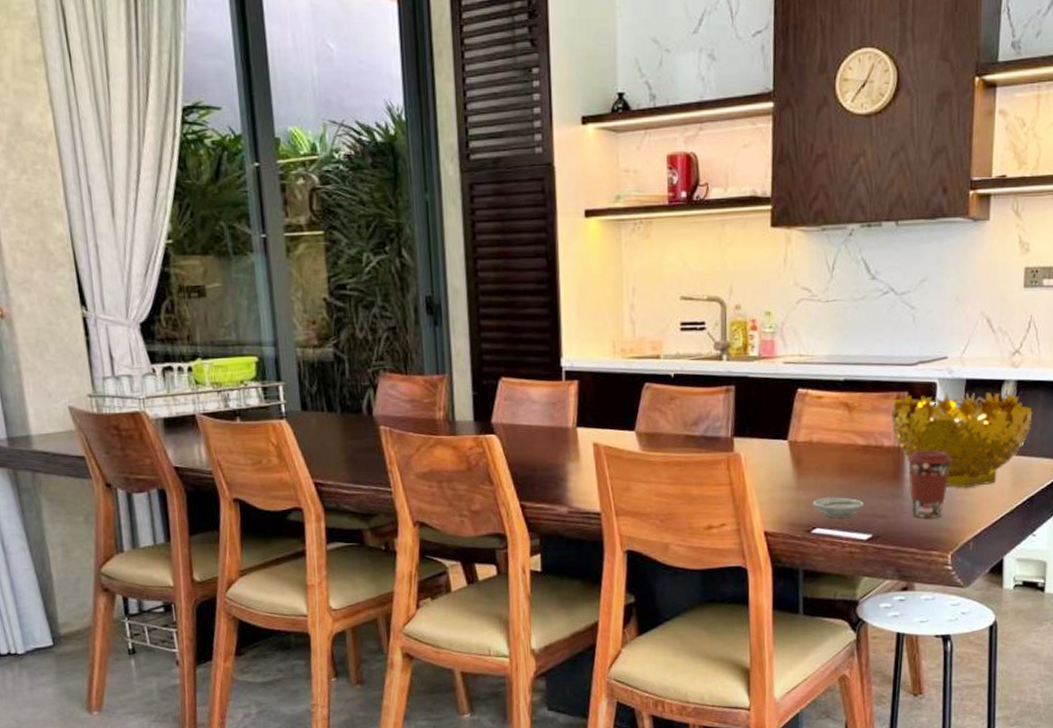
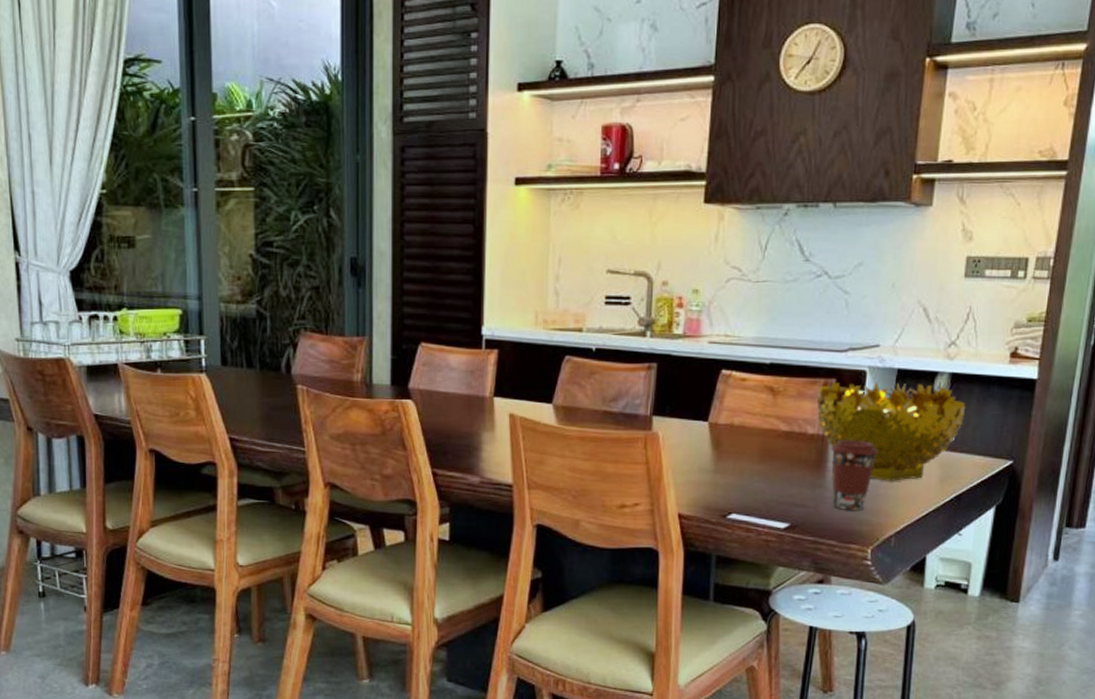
saucer: present [812,497,864,518] -> none [729,483,783,504]

